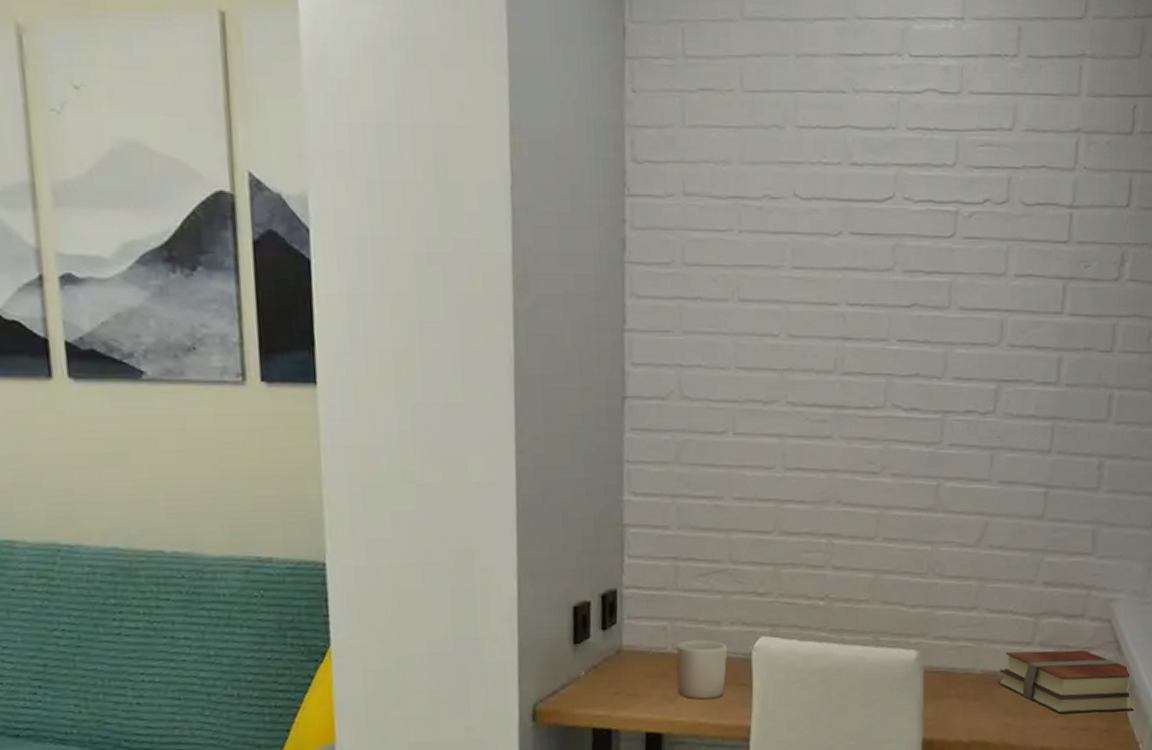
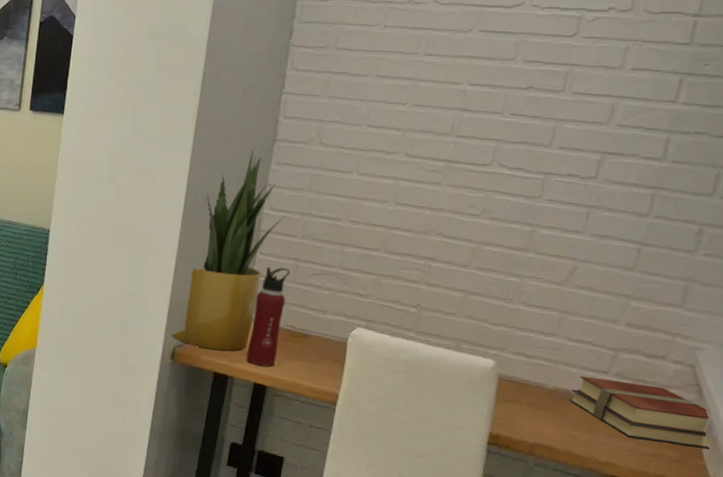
planter: none [525,413,655,699] -> present [170,149,287,352]
water bottle: none [630,572,670,710] -> present [246,266,290,368]
mug: present [676,639,728,700] -> none [284,320,329,368]

